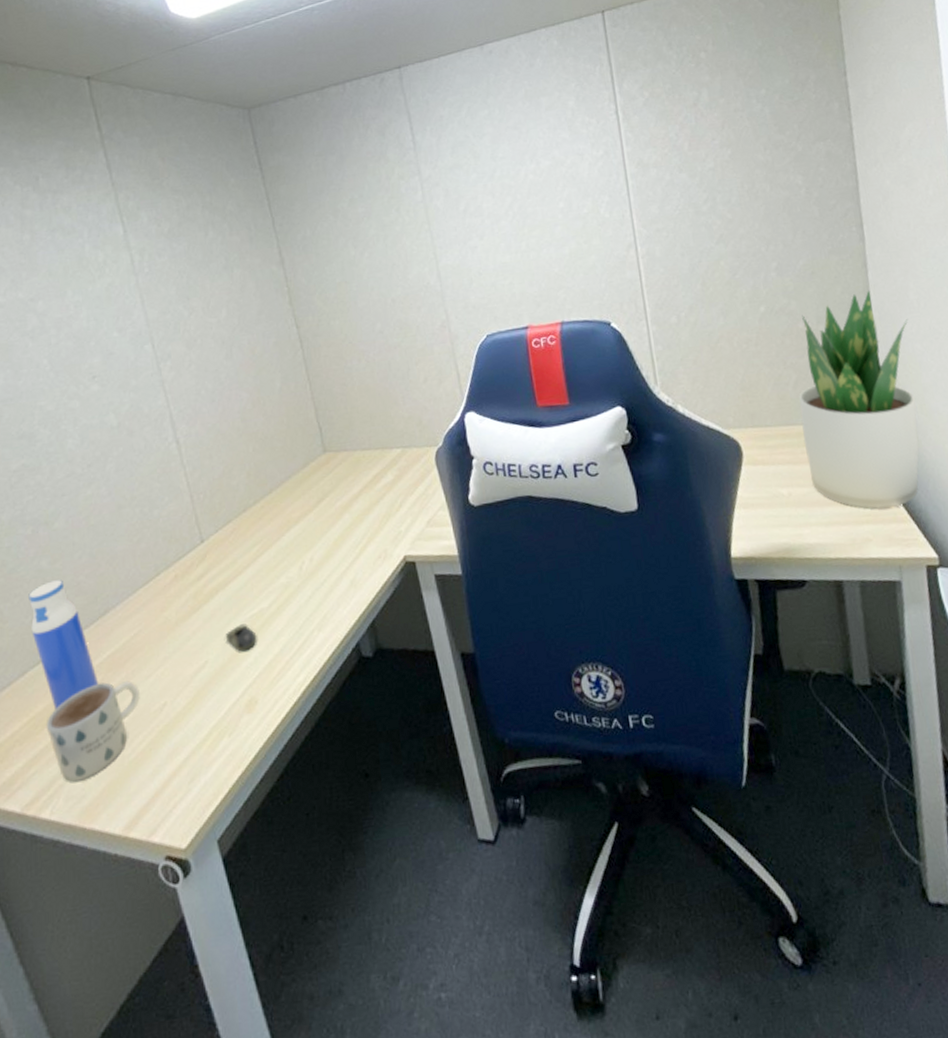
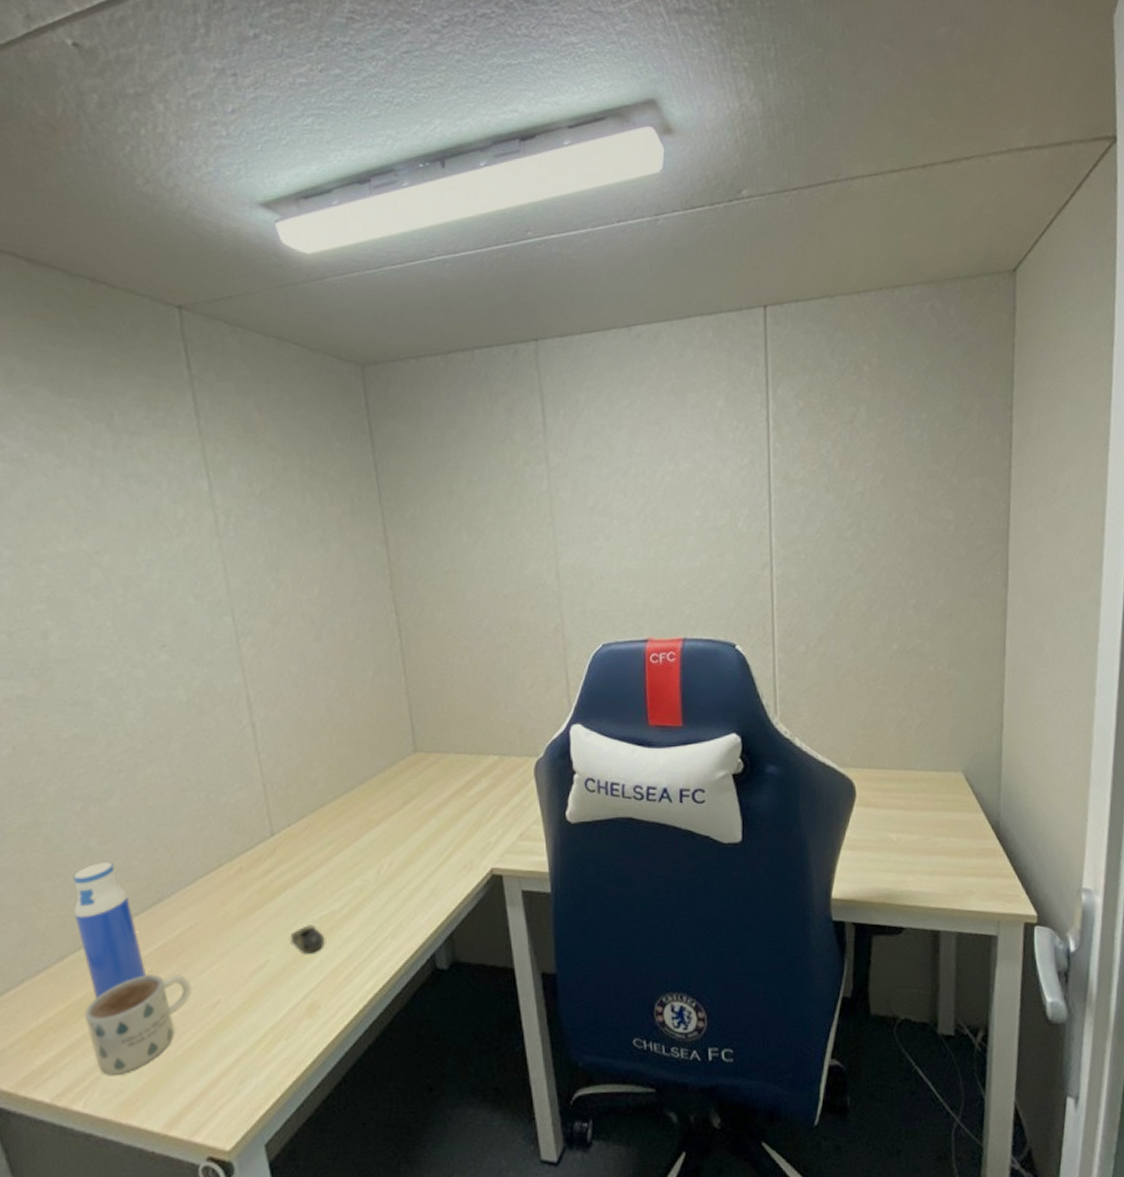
planter: present [799,290,919,509] -> none [919,638,1041,863]

